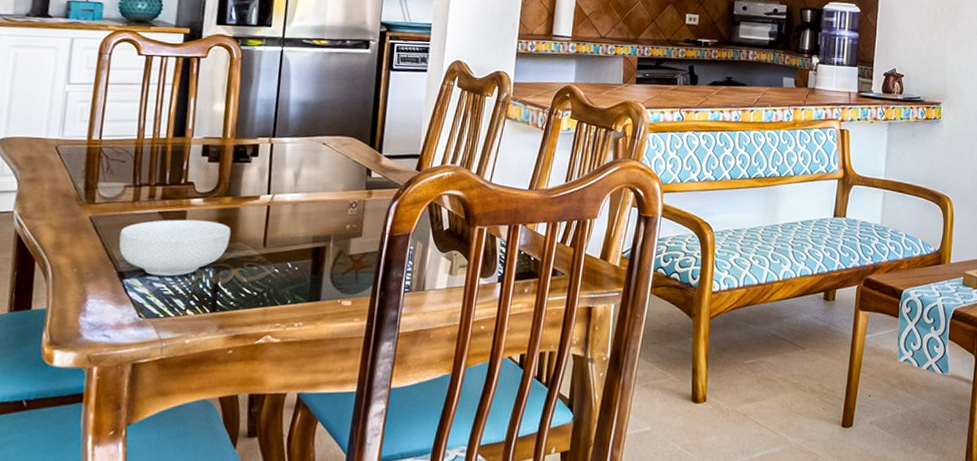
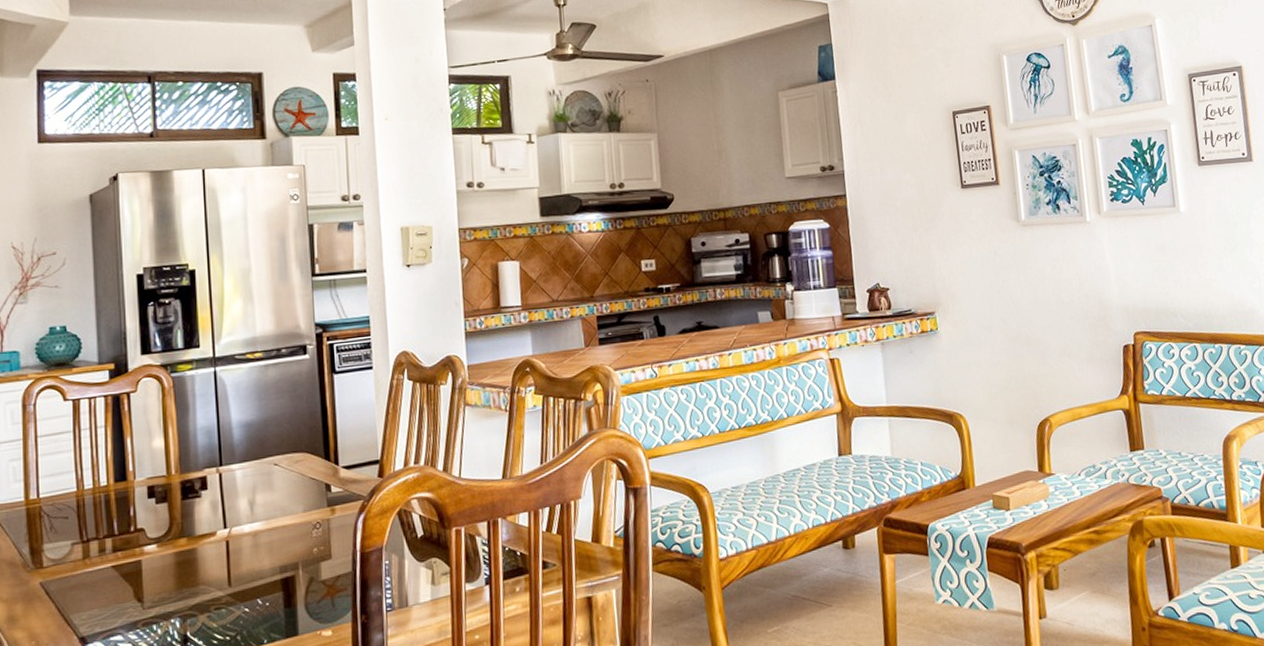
cereal bowl: present [119,219,231,277] -> none [75,567,192,636]

